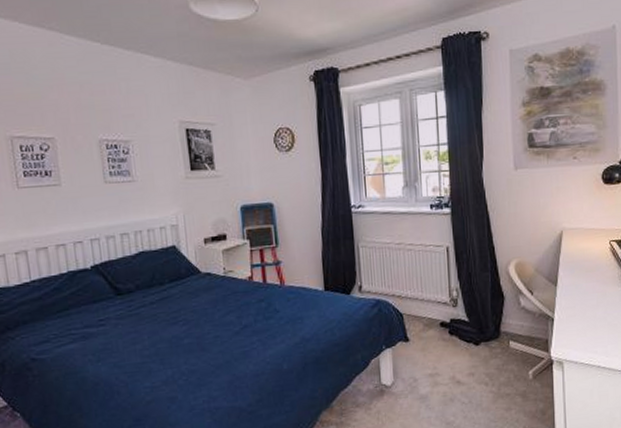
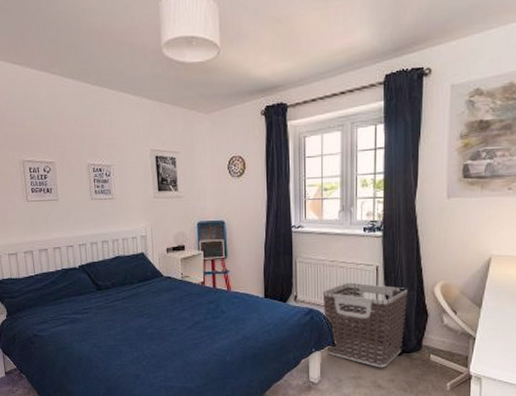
clothes hamper: none [389,266,482,361] -> present [322,282,409,368]

